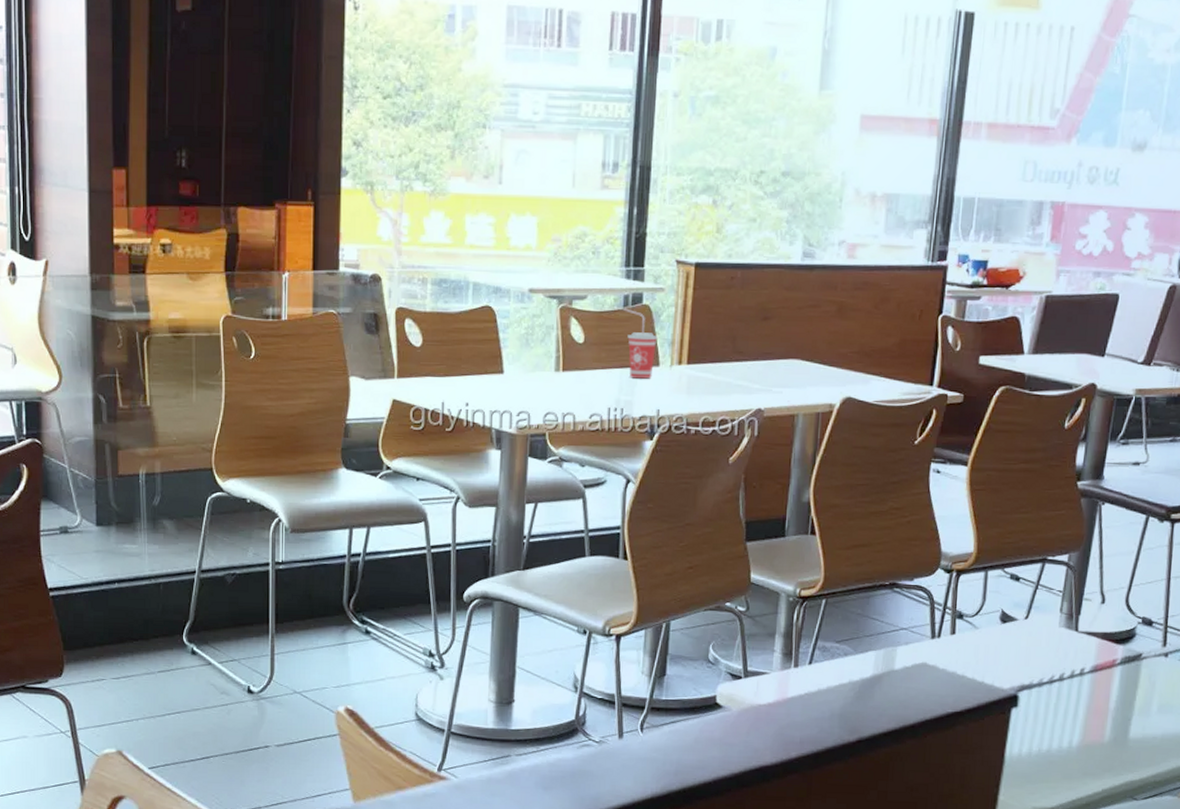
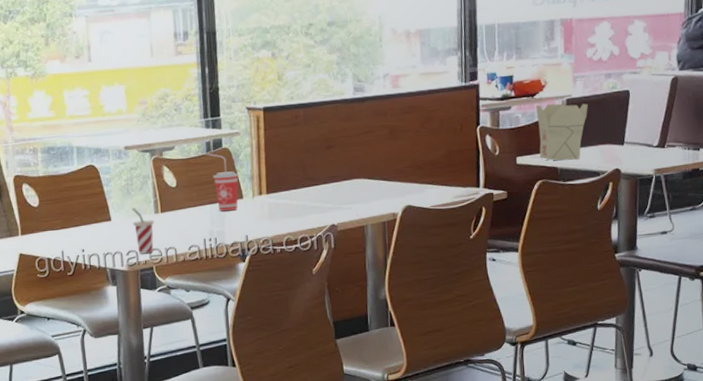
beverage cup: none [528,361,553,416] -> present [132,207,154,253]
takeout container: none [1007,299,1069,367] -> present [536,103,588,161]

